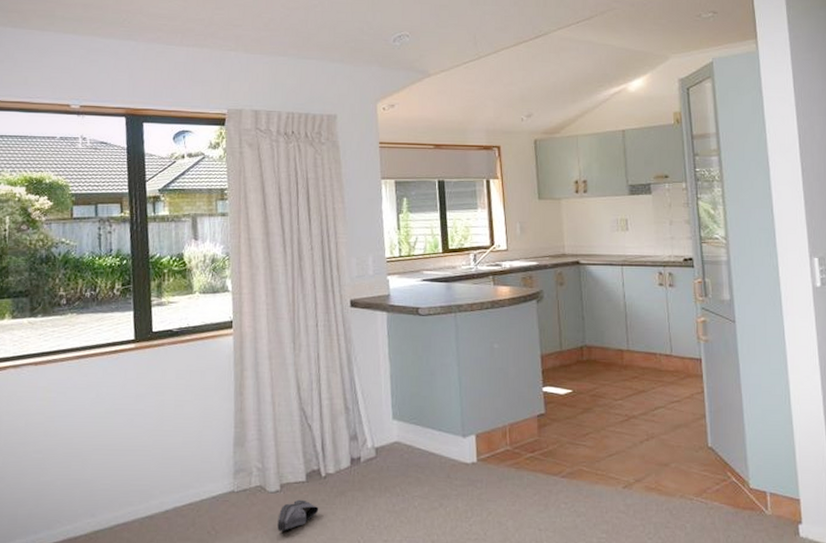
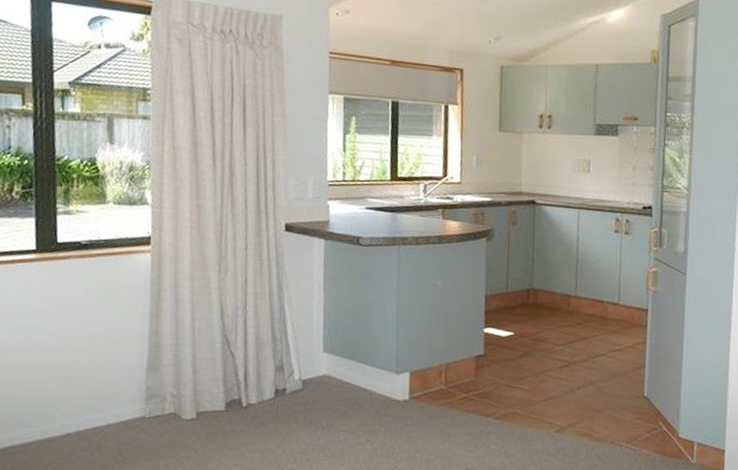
shoe: present [277,499,319,531] -> none [191,428,238,460]

